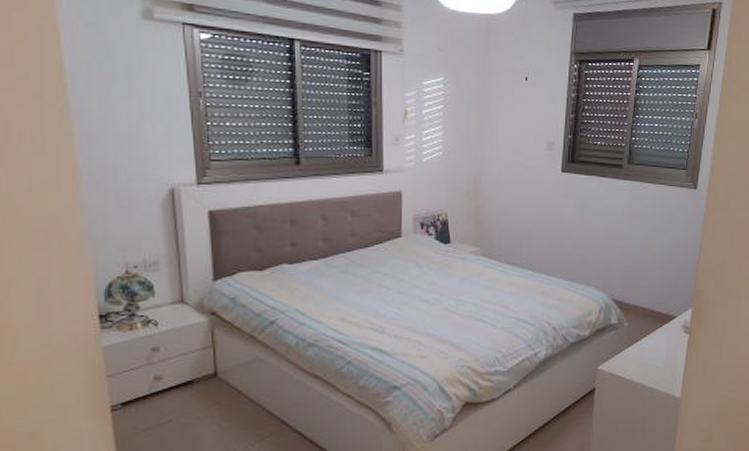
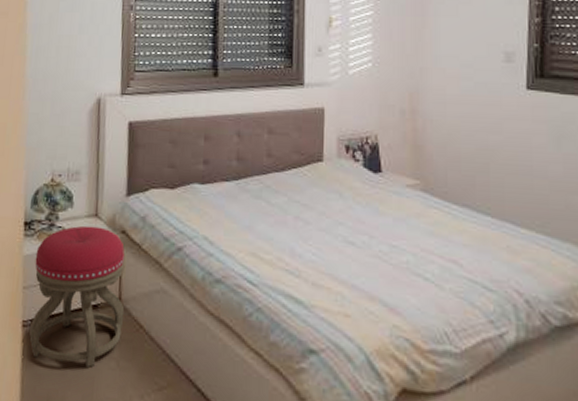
stool: none [117,311,222,436] -> present [29,225,125,368]

